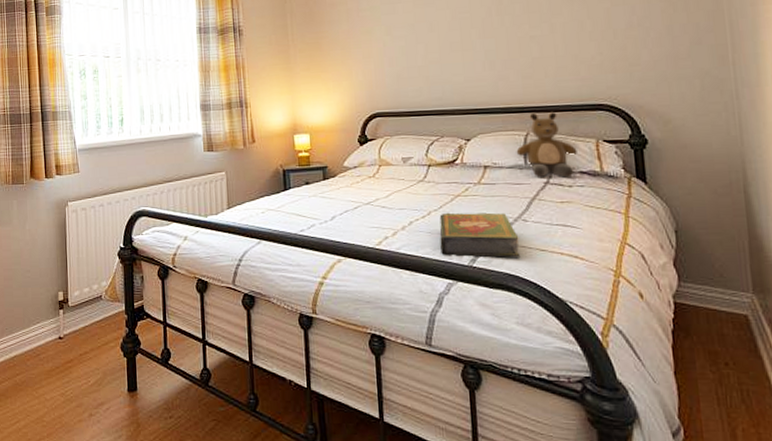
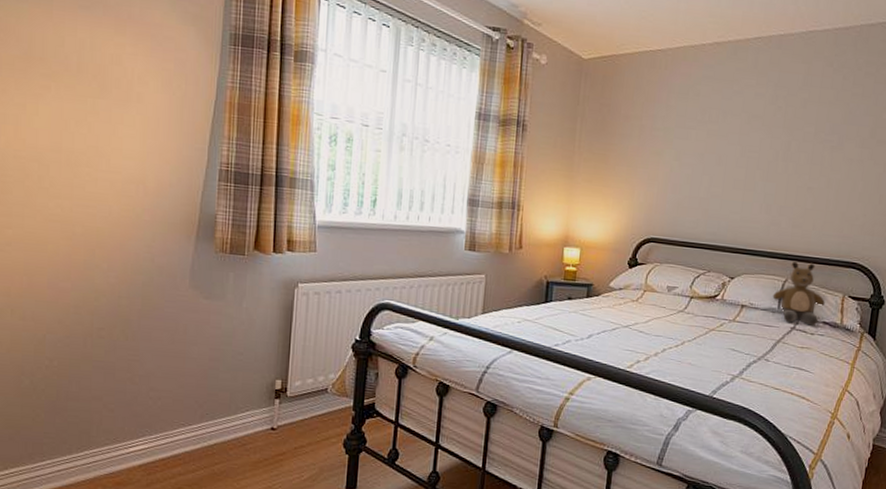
book: present [439,212,521,258] -> none [686,344,759,393]

